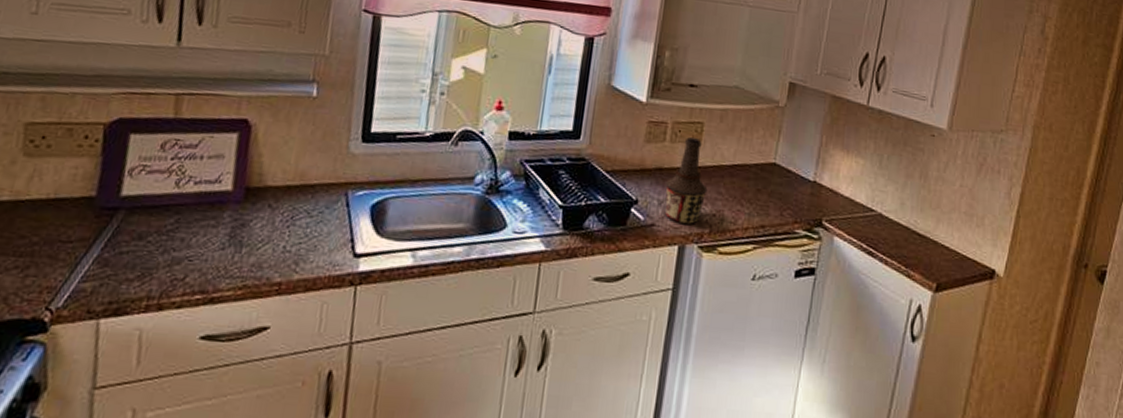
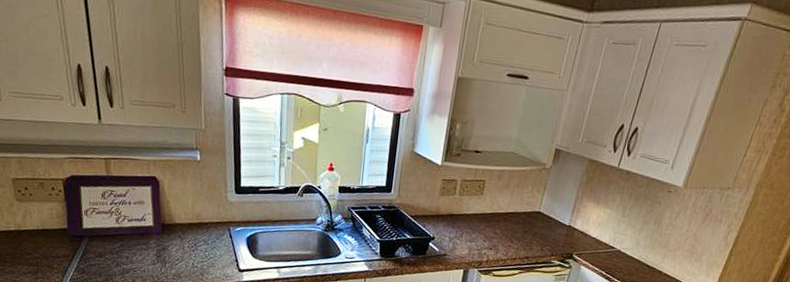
bottle: present [665,137,708,225] -> none [454,192,487,255]

